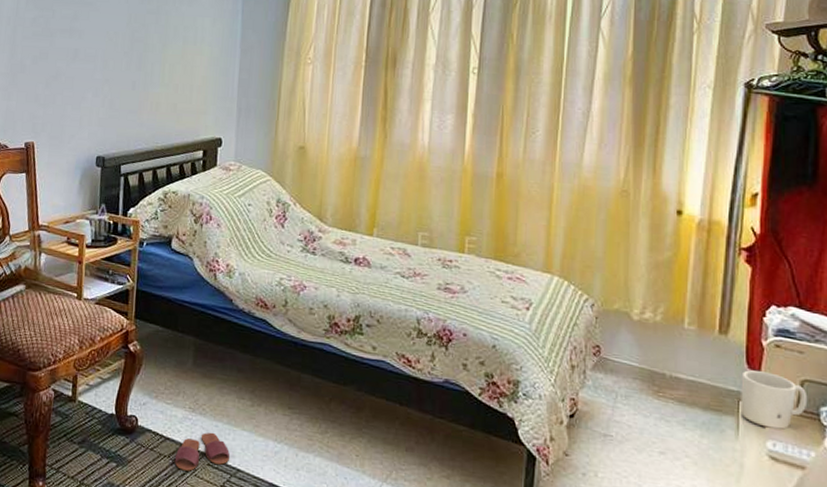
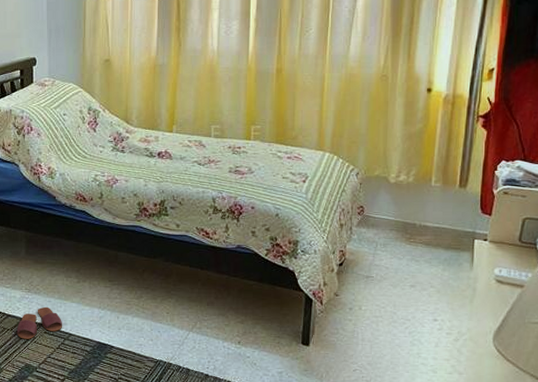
mug: present [741,370,808,431] -> none [475,214,528,259]

